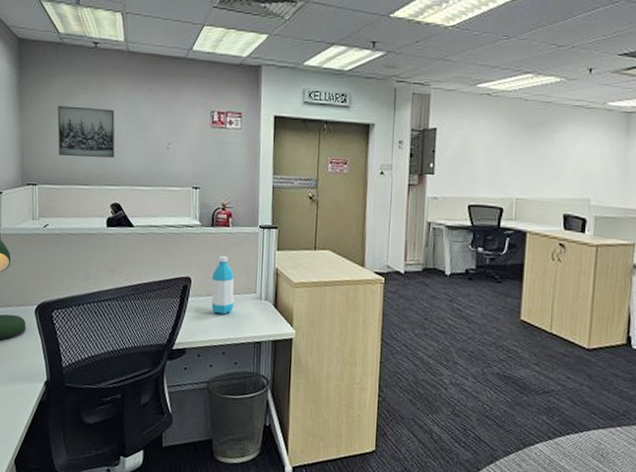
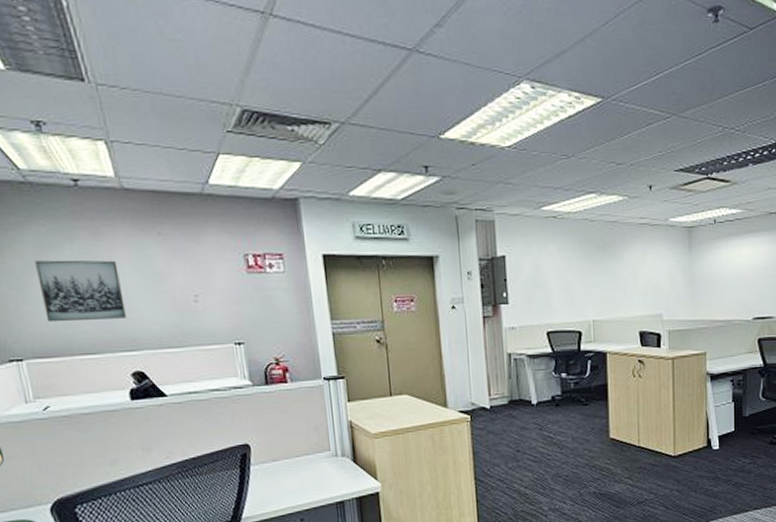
water bottle: present [211,255,235,314] -> none [274,415,306,479]

